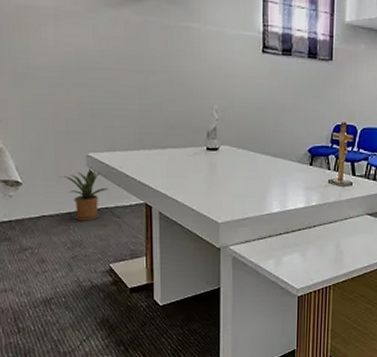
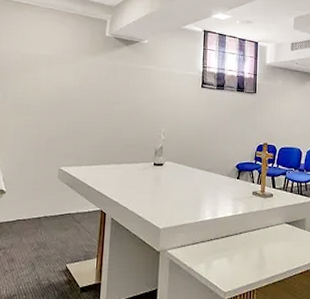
house plant: present [59,167,108,221] -> none [35,179,72,225]

